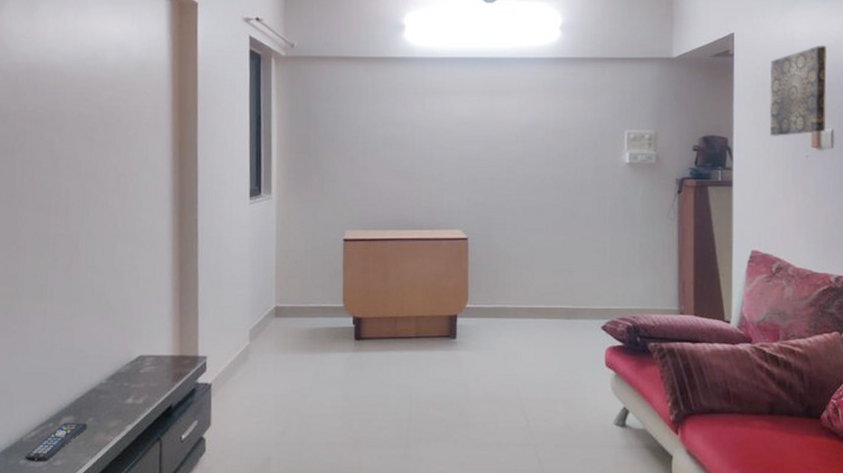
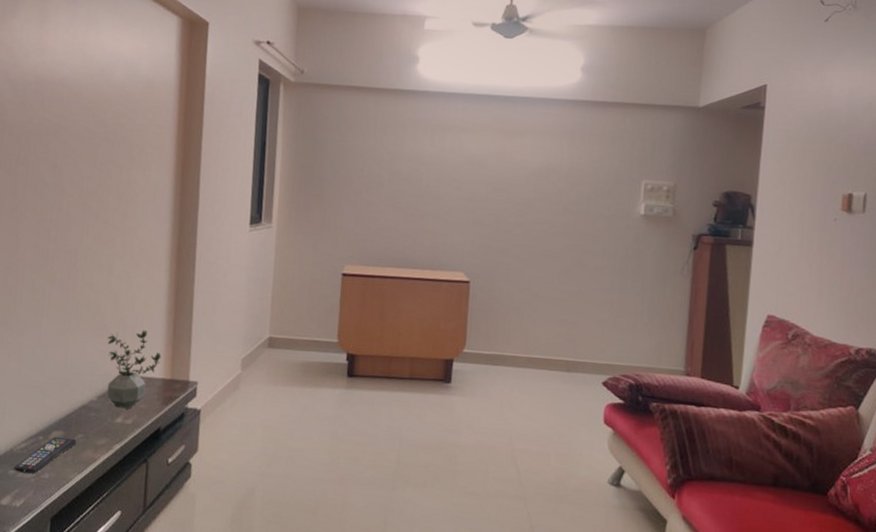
potted plant: none [114,308,169,389] -> present [107,329,161,409]
wall art: present [769,45,828,136] -> none [796,102,867,197]

